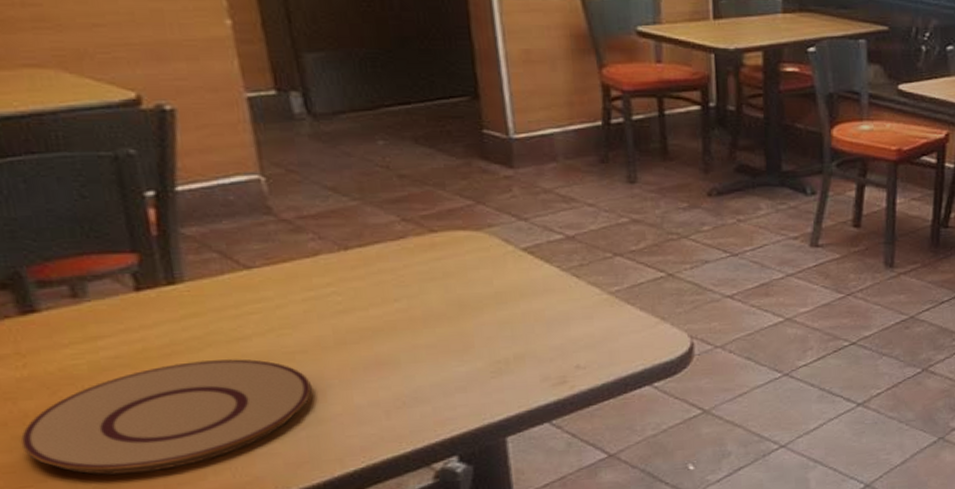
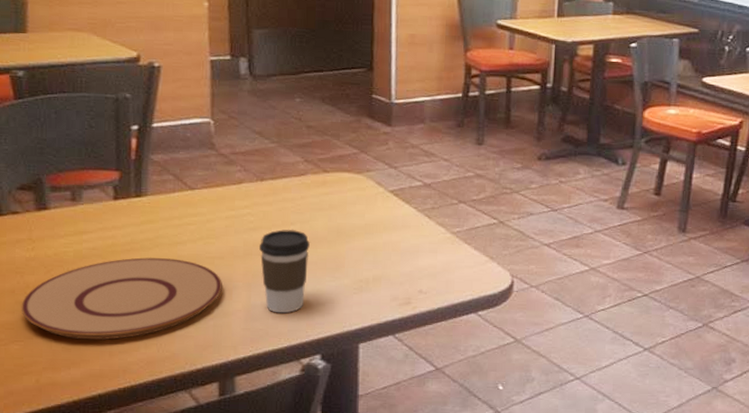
coffee cup: none [355,306,427,413] -> present [259,229,310,314]

